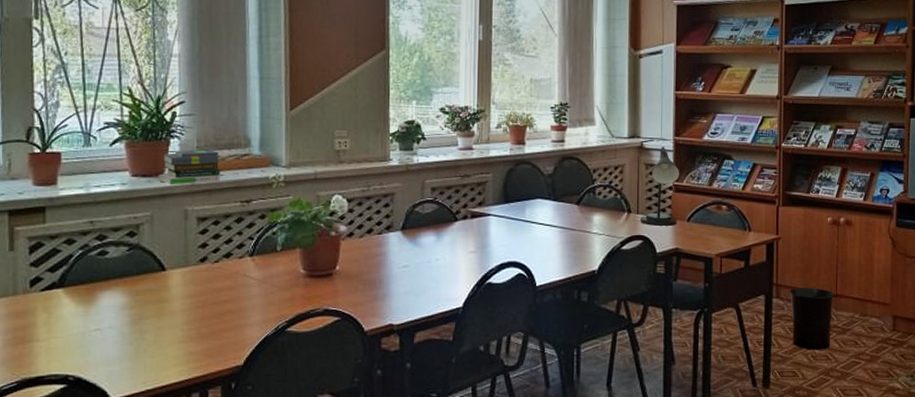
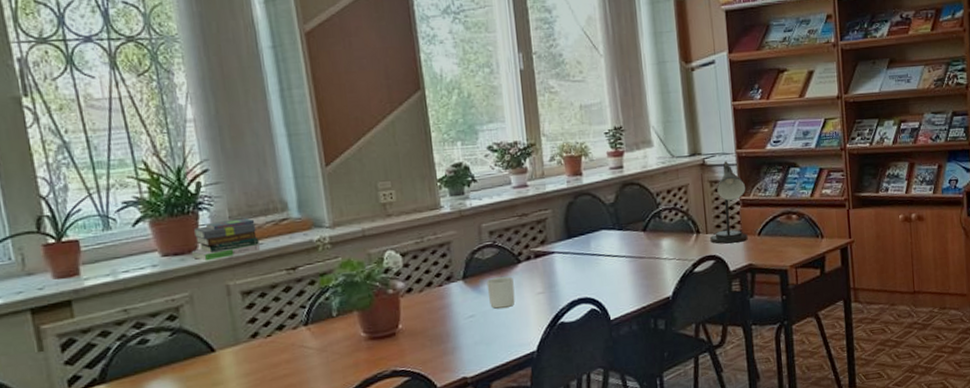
mug: none [423,232,449,262] -> present [486,276,515,309]
waste bin: present [789,288,835,350] -> none [867,287,913,350]

